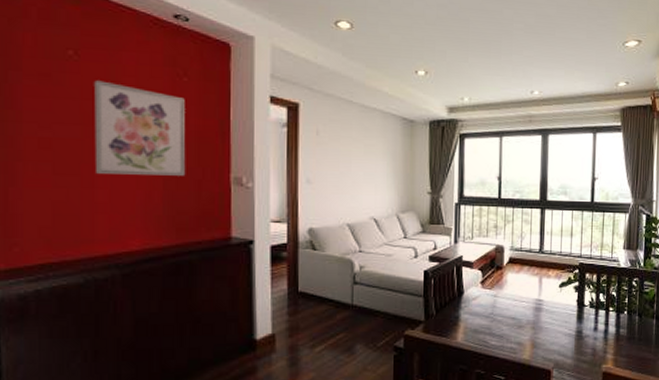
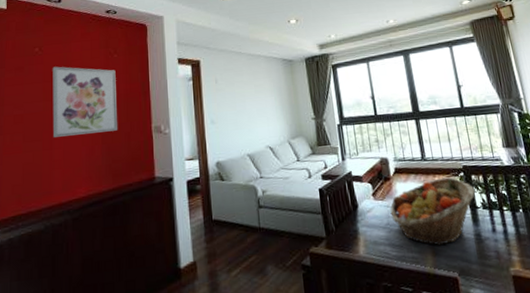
fruit basket: none [496,273,585,339] -> present [390,177,475,246]

